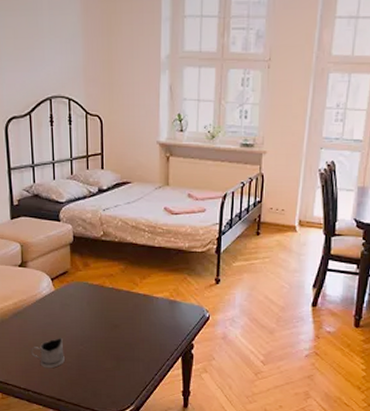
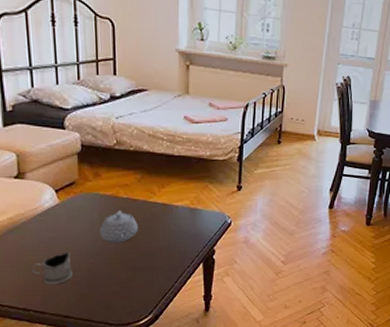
teapot: none [88,300,122,332] -> present [100,210,138,243]

